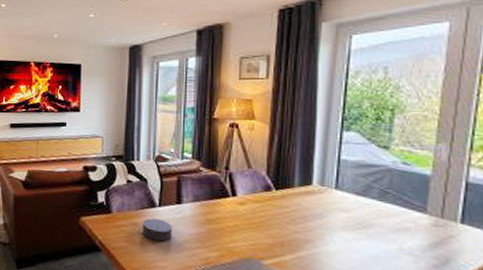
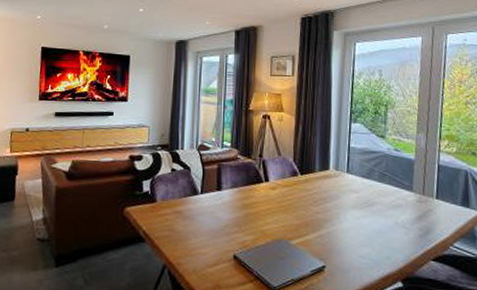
candle: present [140,218,172,242] -> none [183,206,213,228]

